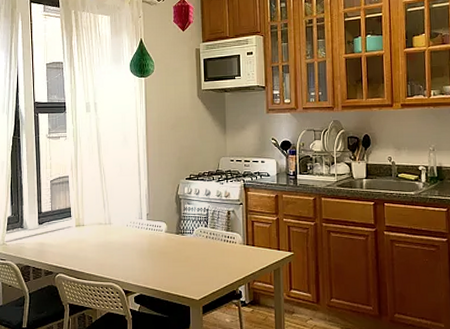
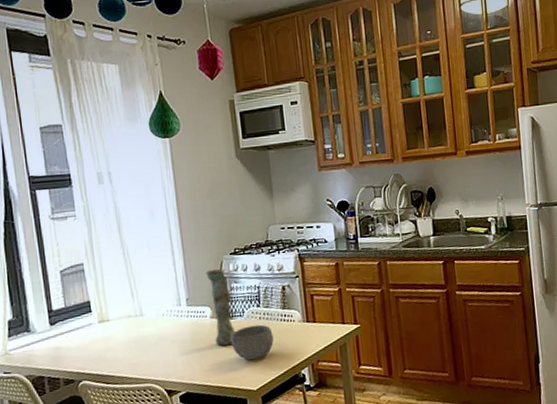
vase: none [164,191,185,257] -> present [205,269,235,346]
bowl: none [180,242,217,273] -> present [230,324,274,361]

